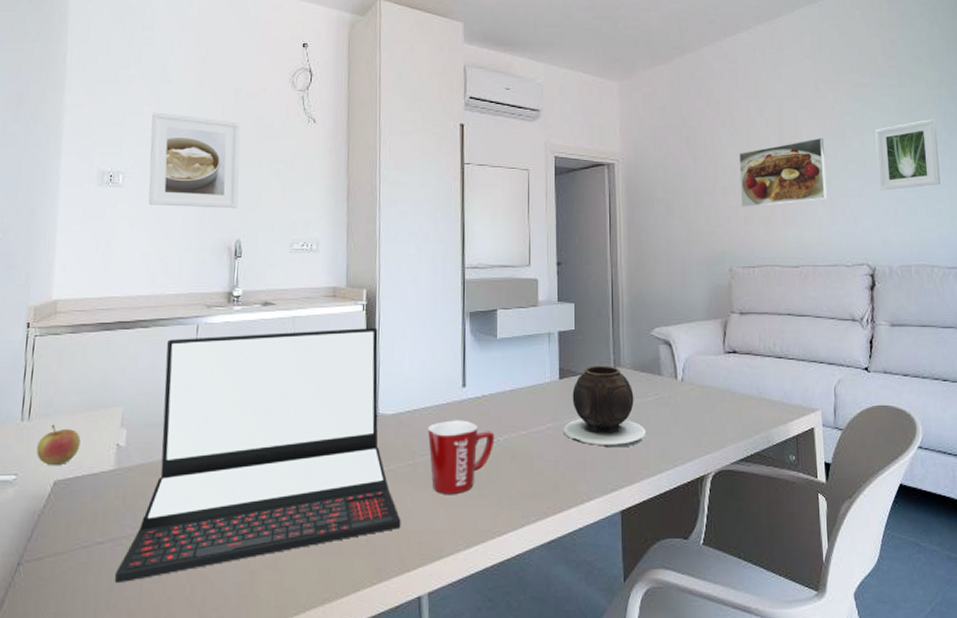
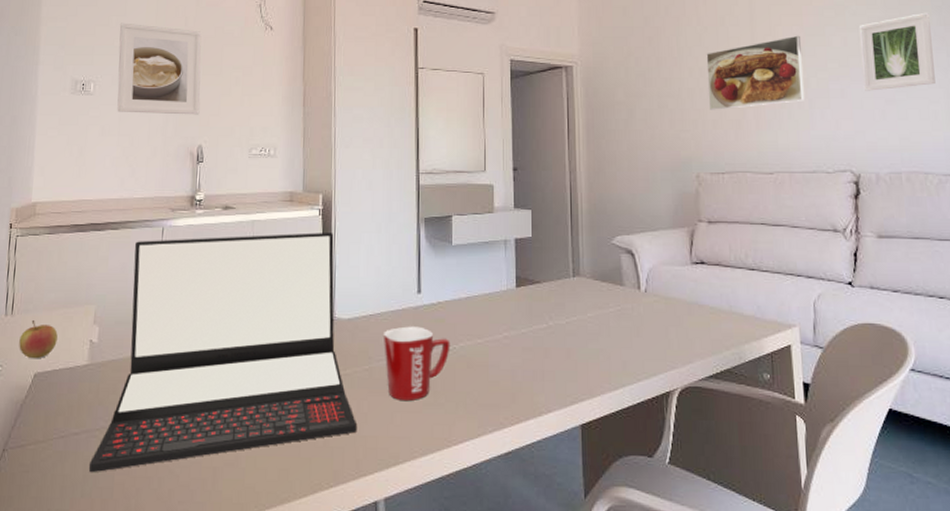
vase: present [563,366,646,448] -> none [520,274,608,360]

